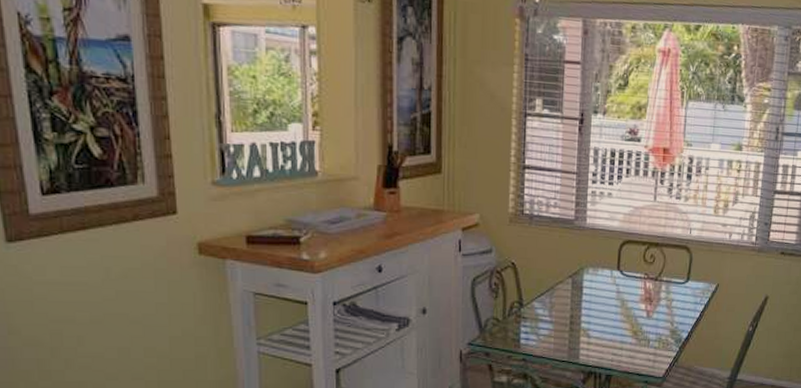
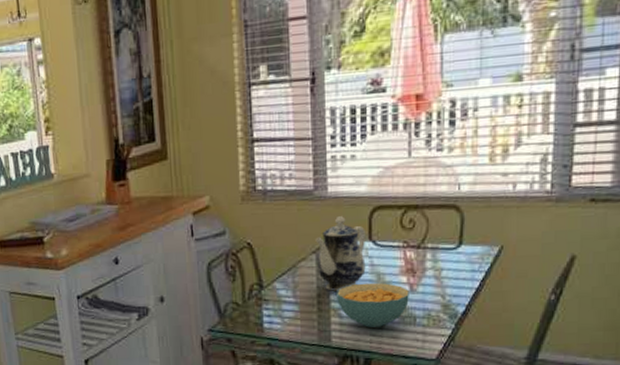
teapot: none [572,246,615,314] -> present [315,216,366,292]
cereal bowl: none [587,307,646,347] -> present [337,282,409,328]

